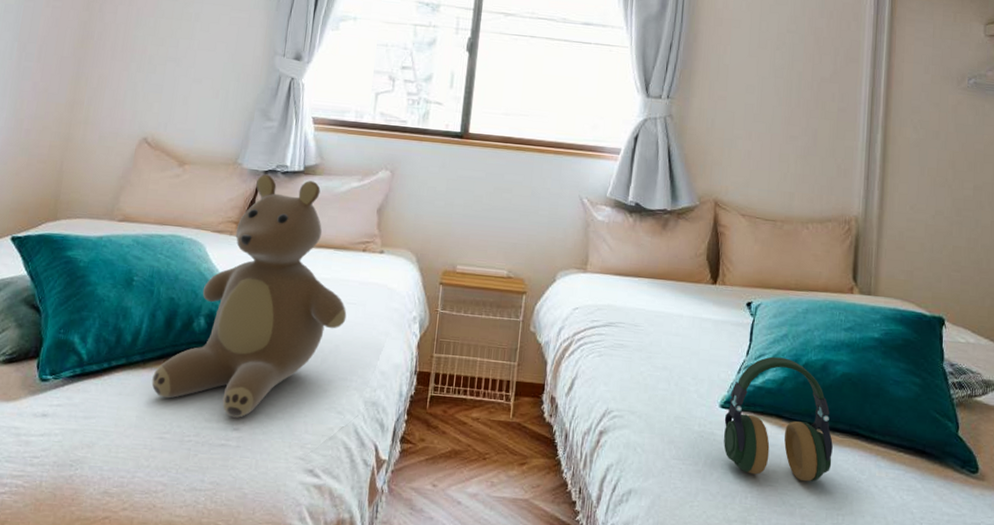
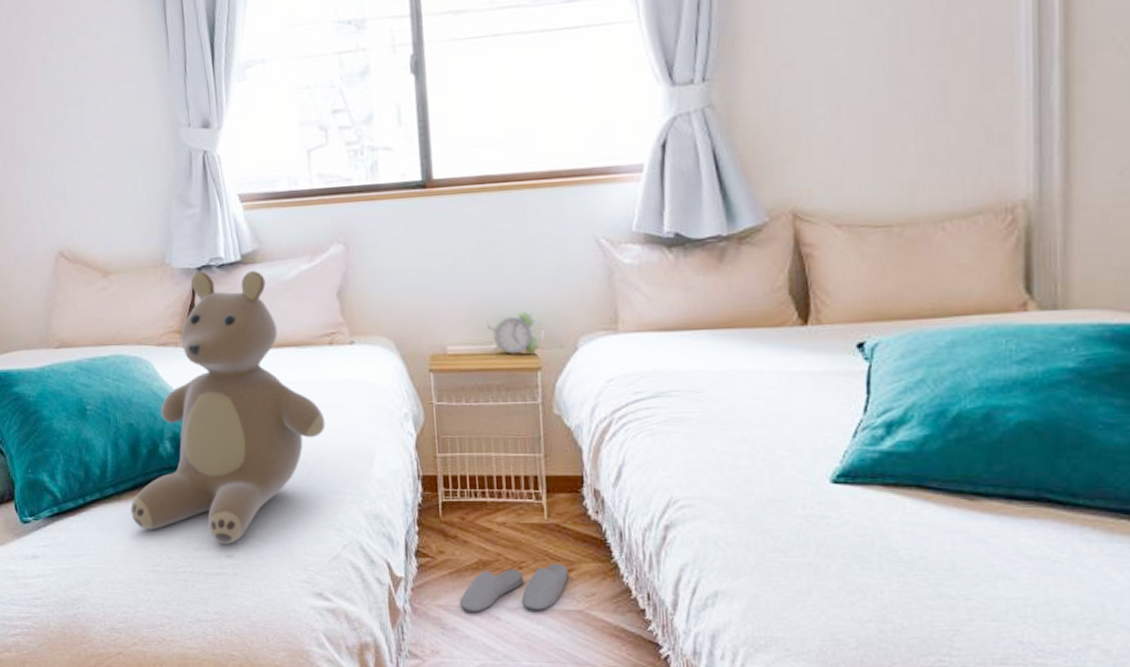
slippers: none [429,457,522,497] -> present [459,564,569,612]
alarm clock: none [491,245,532,280] -> present [487,311,543,356]
headphones: present [724,356,833,482] -> none [839,410,1010,567]

